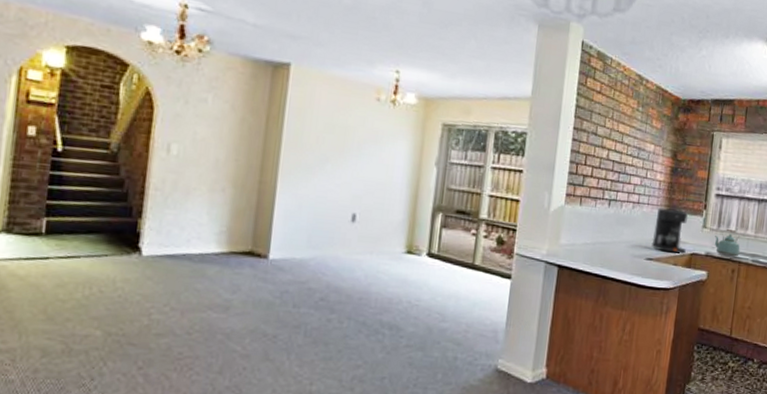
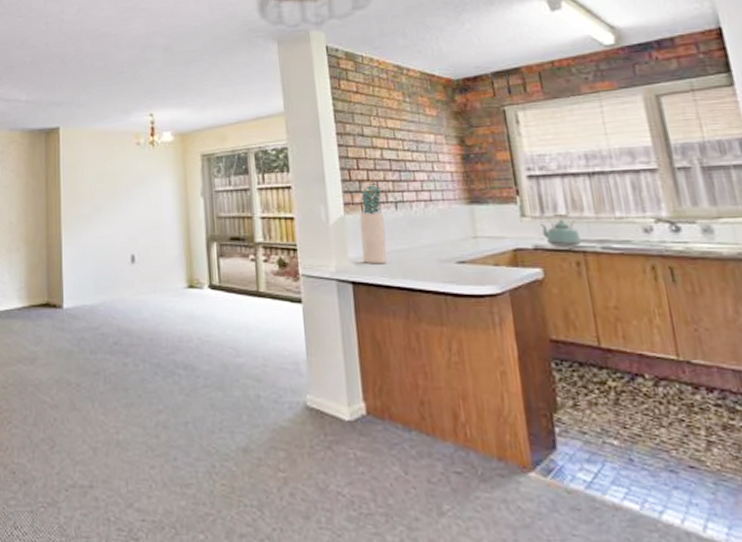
vase: none [571,177,601,253] -> present [359,181,387,265]
coffee maker: present [651,208,688,254] -> none [457,201,507,252]

